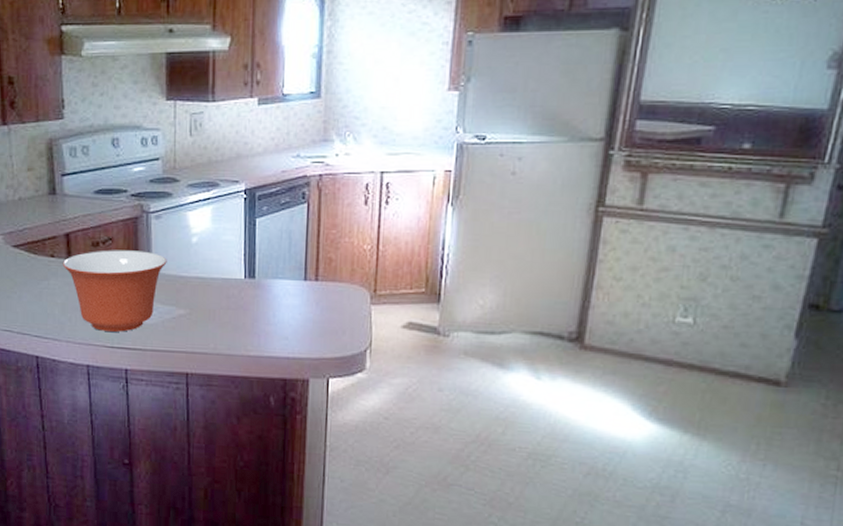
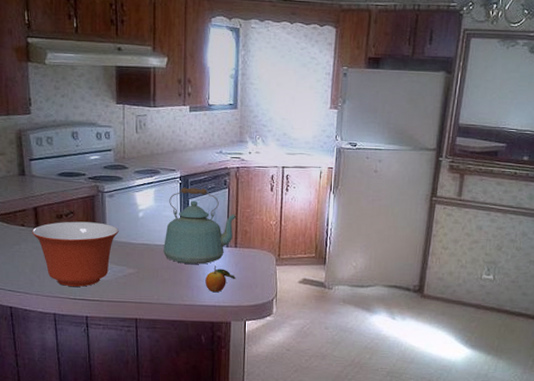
kettle: none [222,203,318,303] -> present [163,187,236,264]
fruit: none [275,304,317,341] -> present [205,265,237,293]

